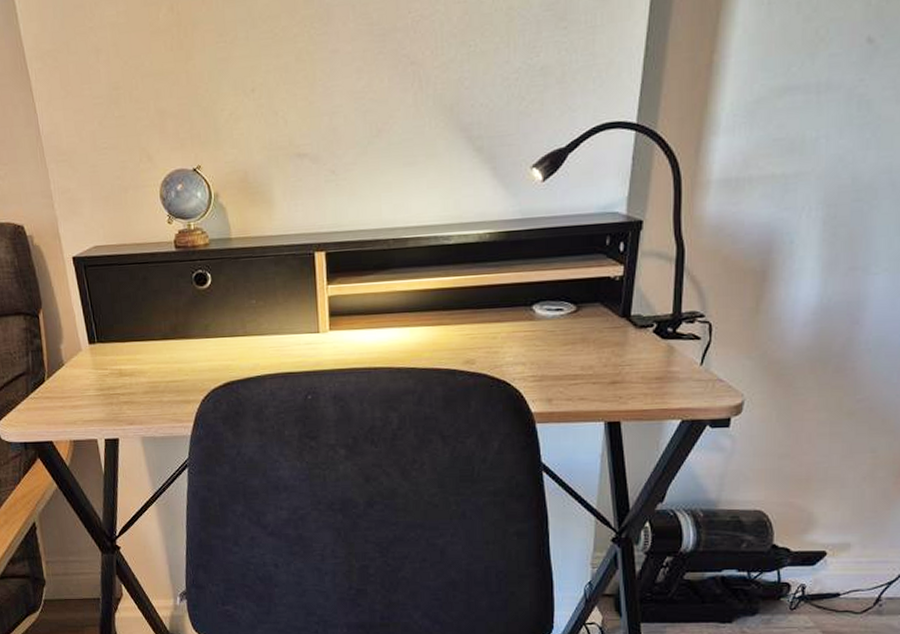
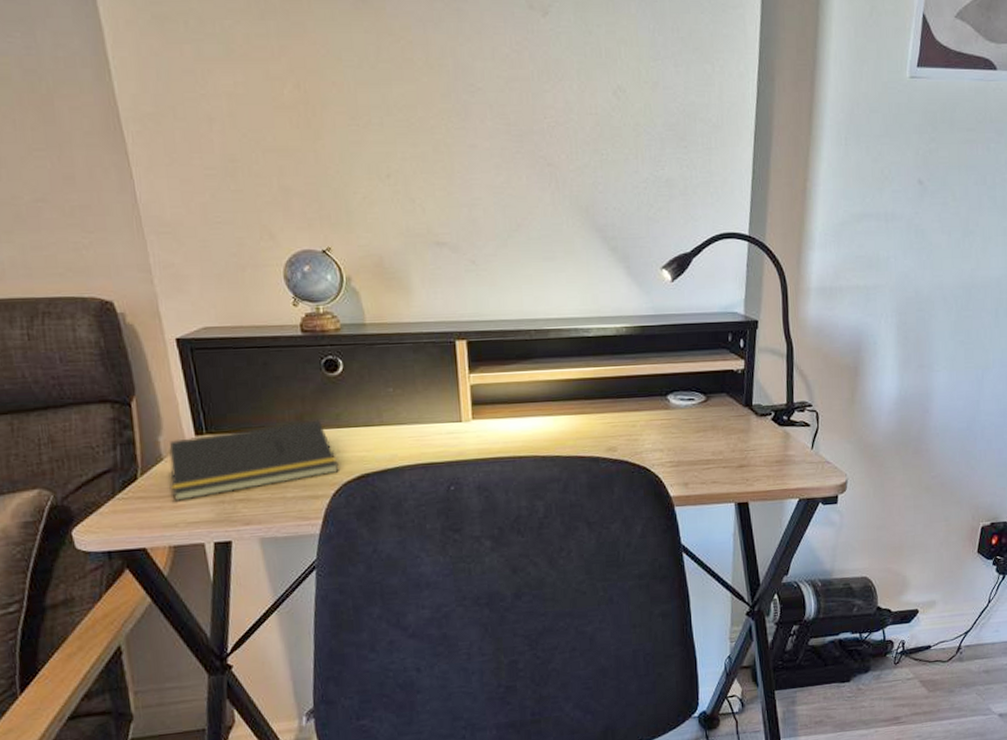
notepad: none [68,330,208,402] -> present [168,420,339,501]

